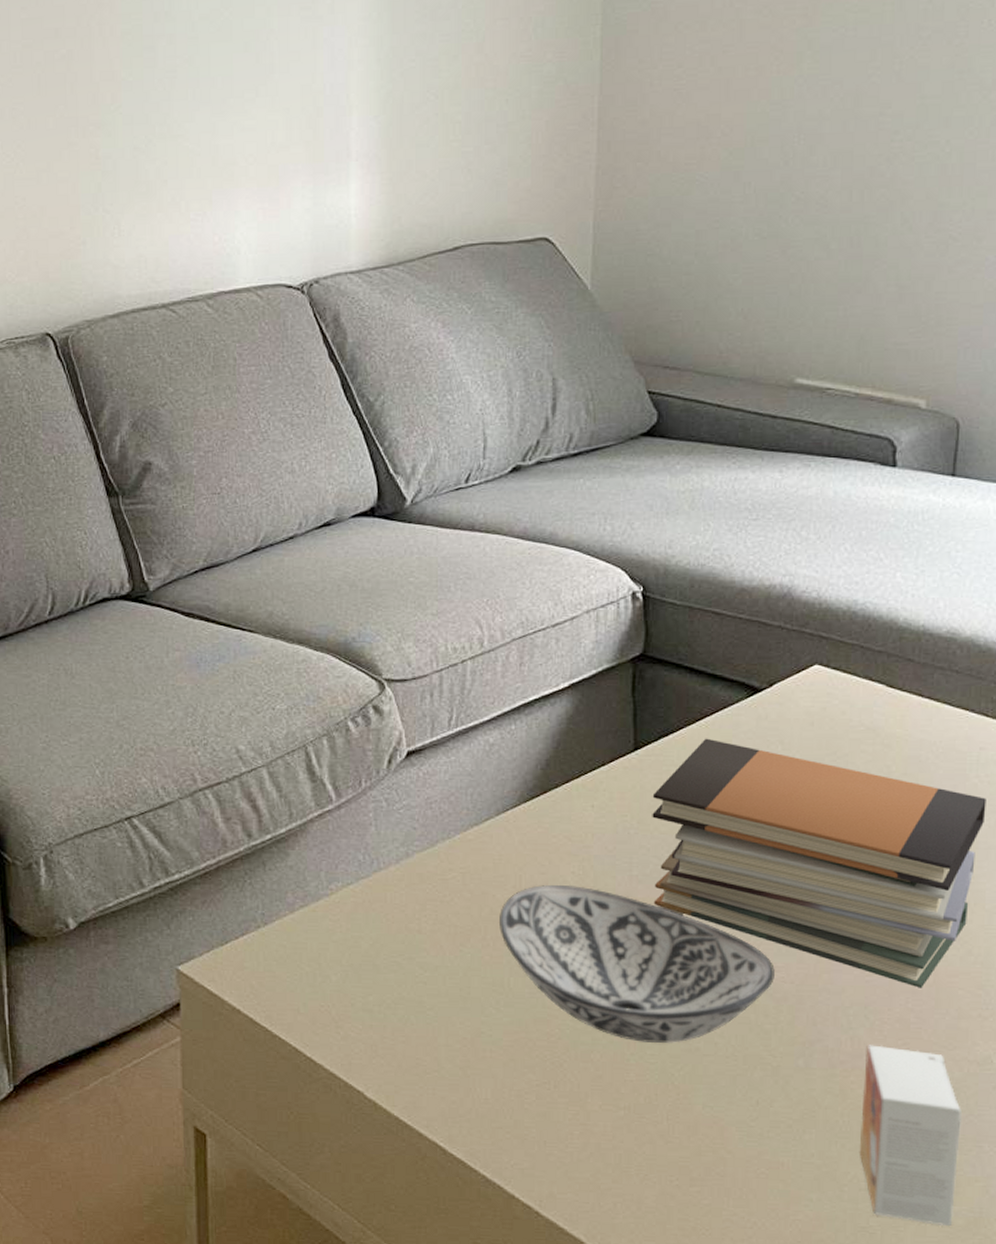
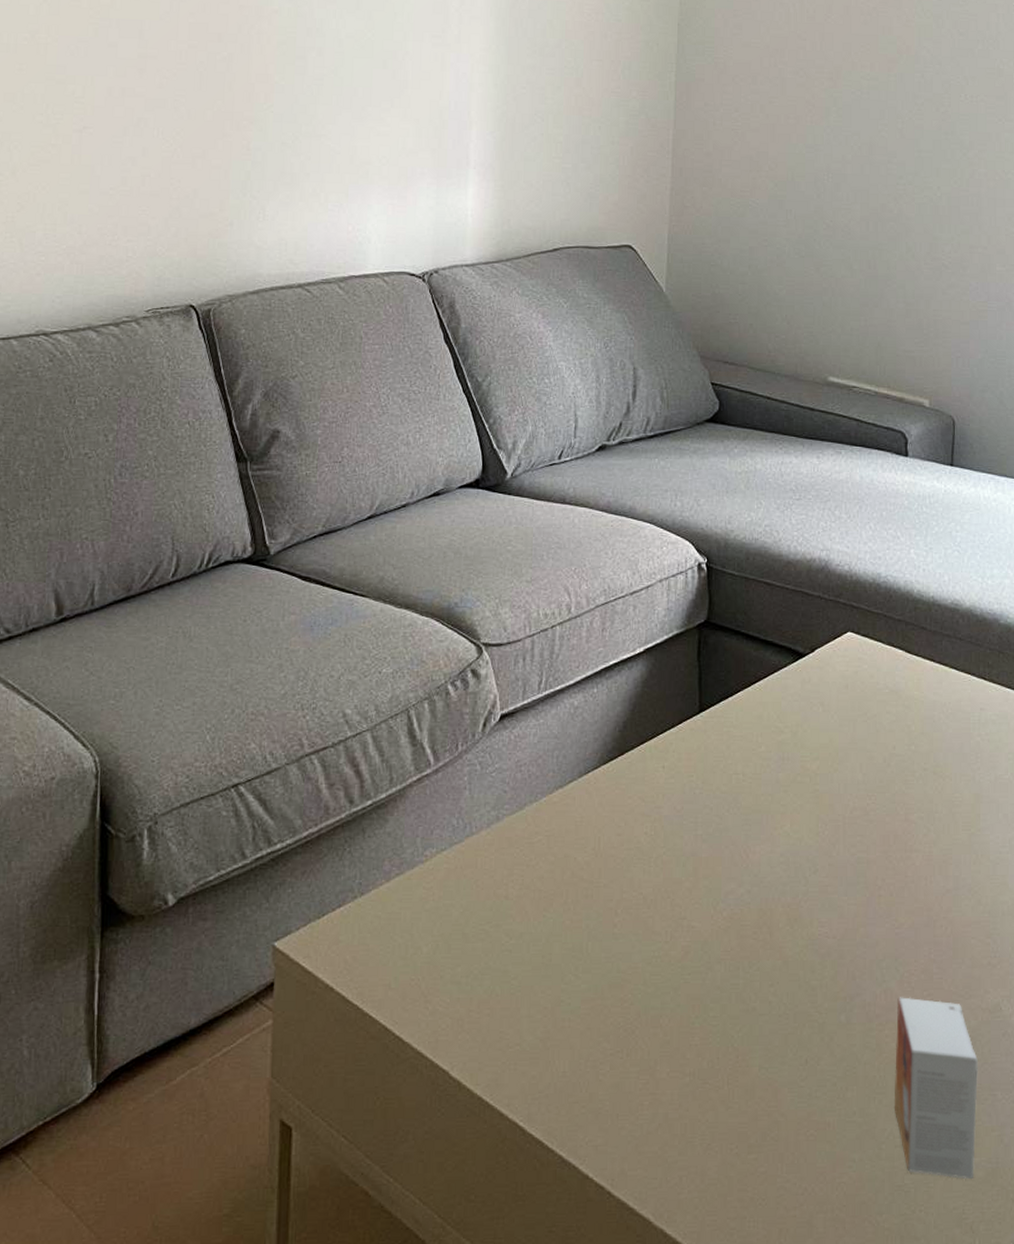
decorative bowl: present [499,885,775,1043] -> none [580,846,819,1004]
book stack: present [652,738,986,988] -> none [714,700,987,939]

